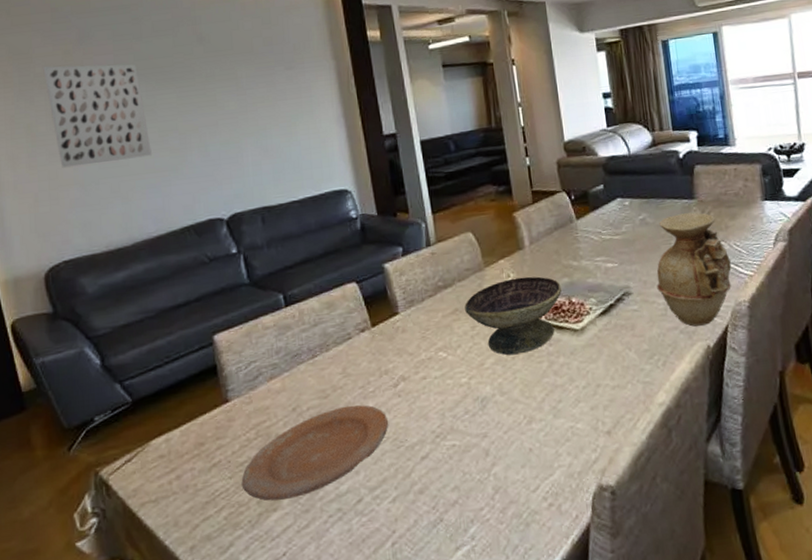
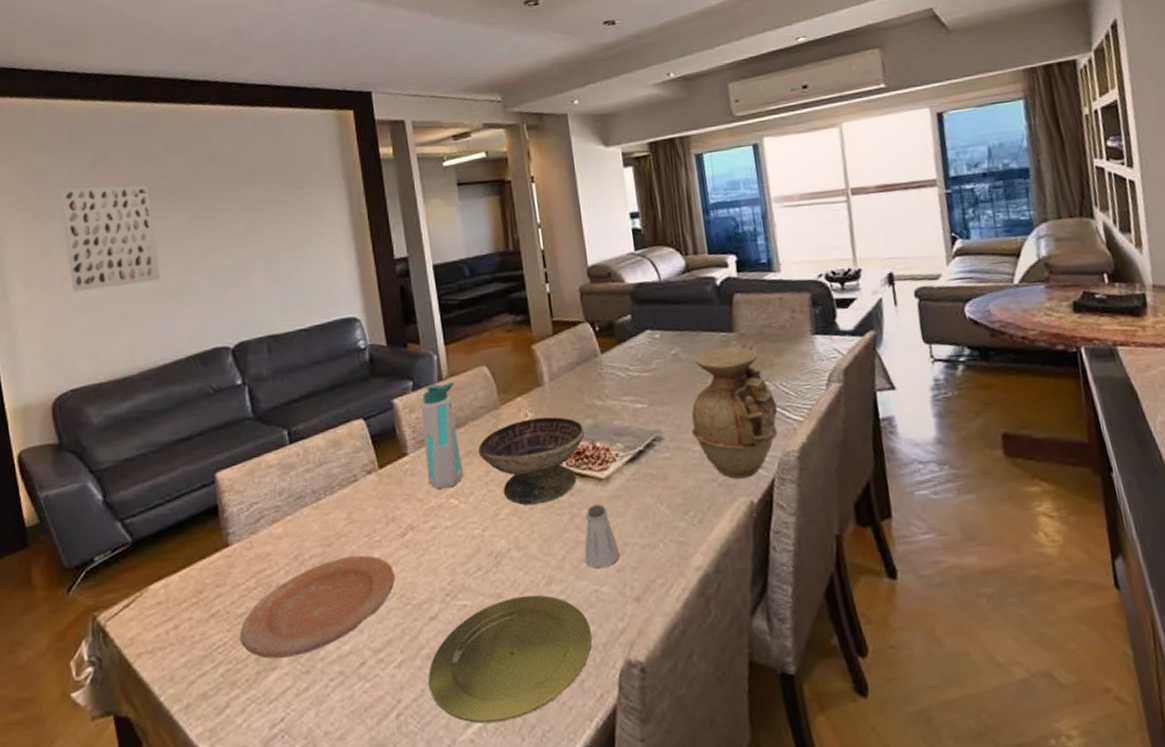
water bottle: none [410,247,452,344] -> present [421,382,464,489]
plate: none [420,433,568,546] -> present [428,594,592,724]
saltshaker: none [561,352,593,408] -> present [584,504,620,569]

